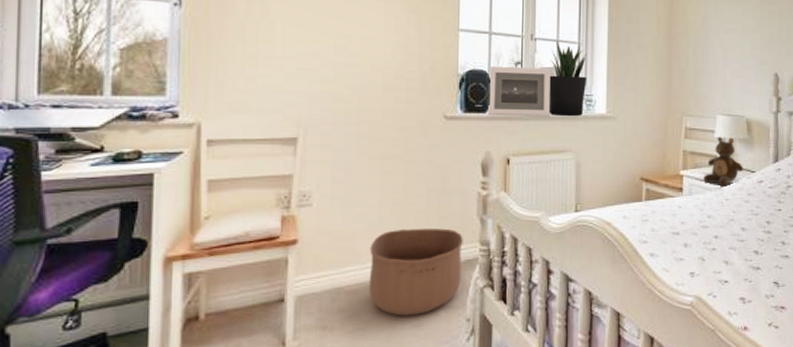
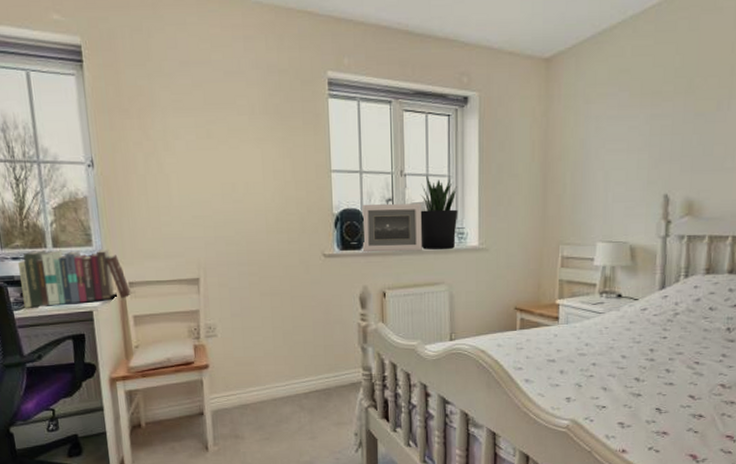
books: none [58,98,208,168] -> present [18,250,131,308]
basket: present [368,228,463,316] -> none [267,356,347,429]
teddy bear: present [704,136,744,187] -> none [581,264,626,315]

